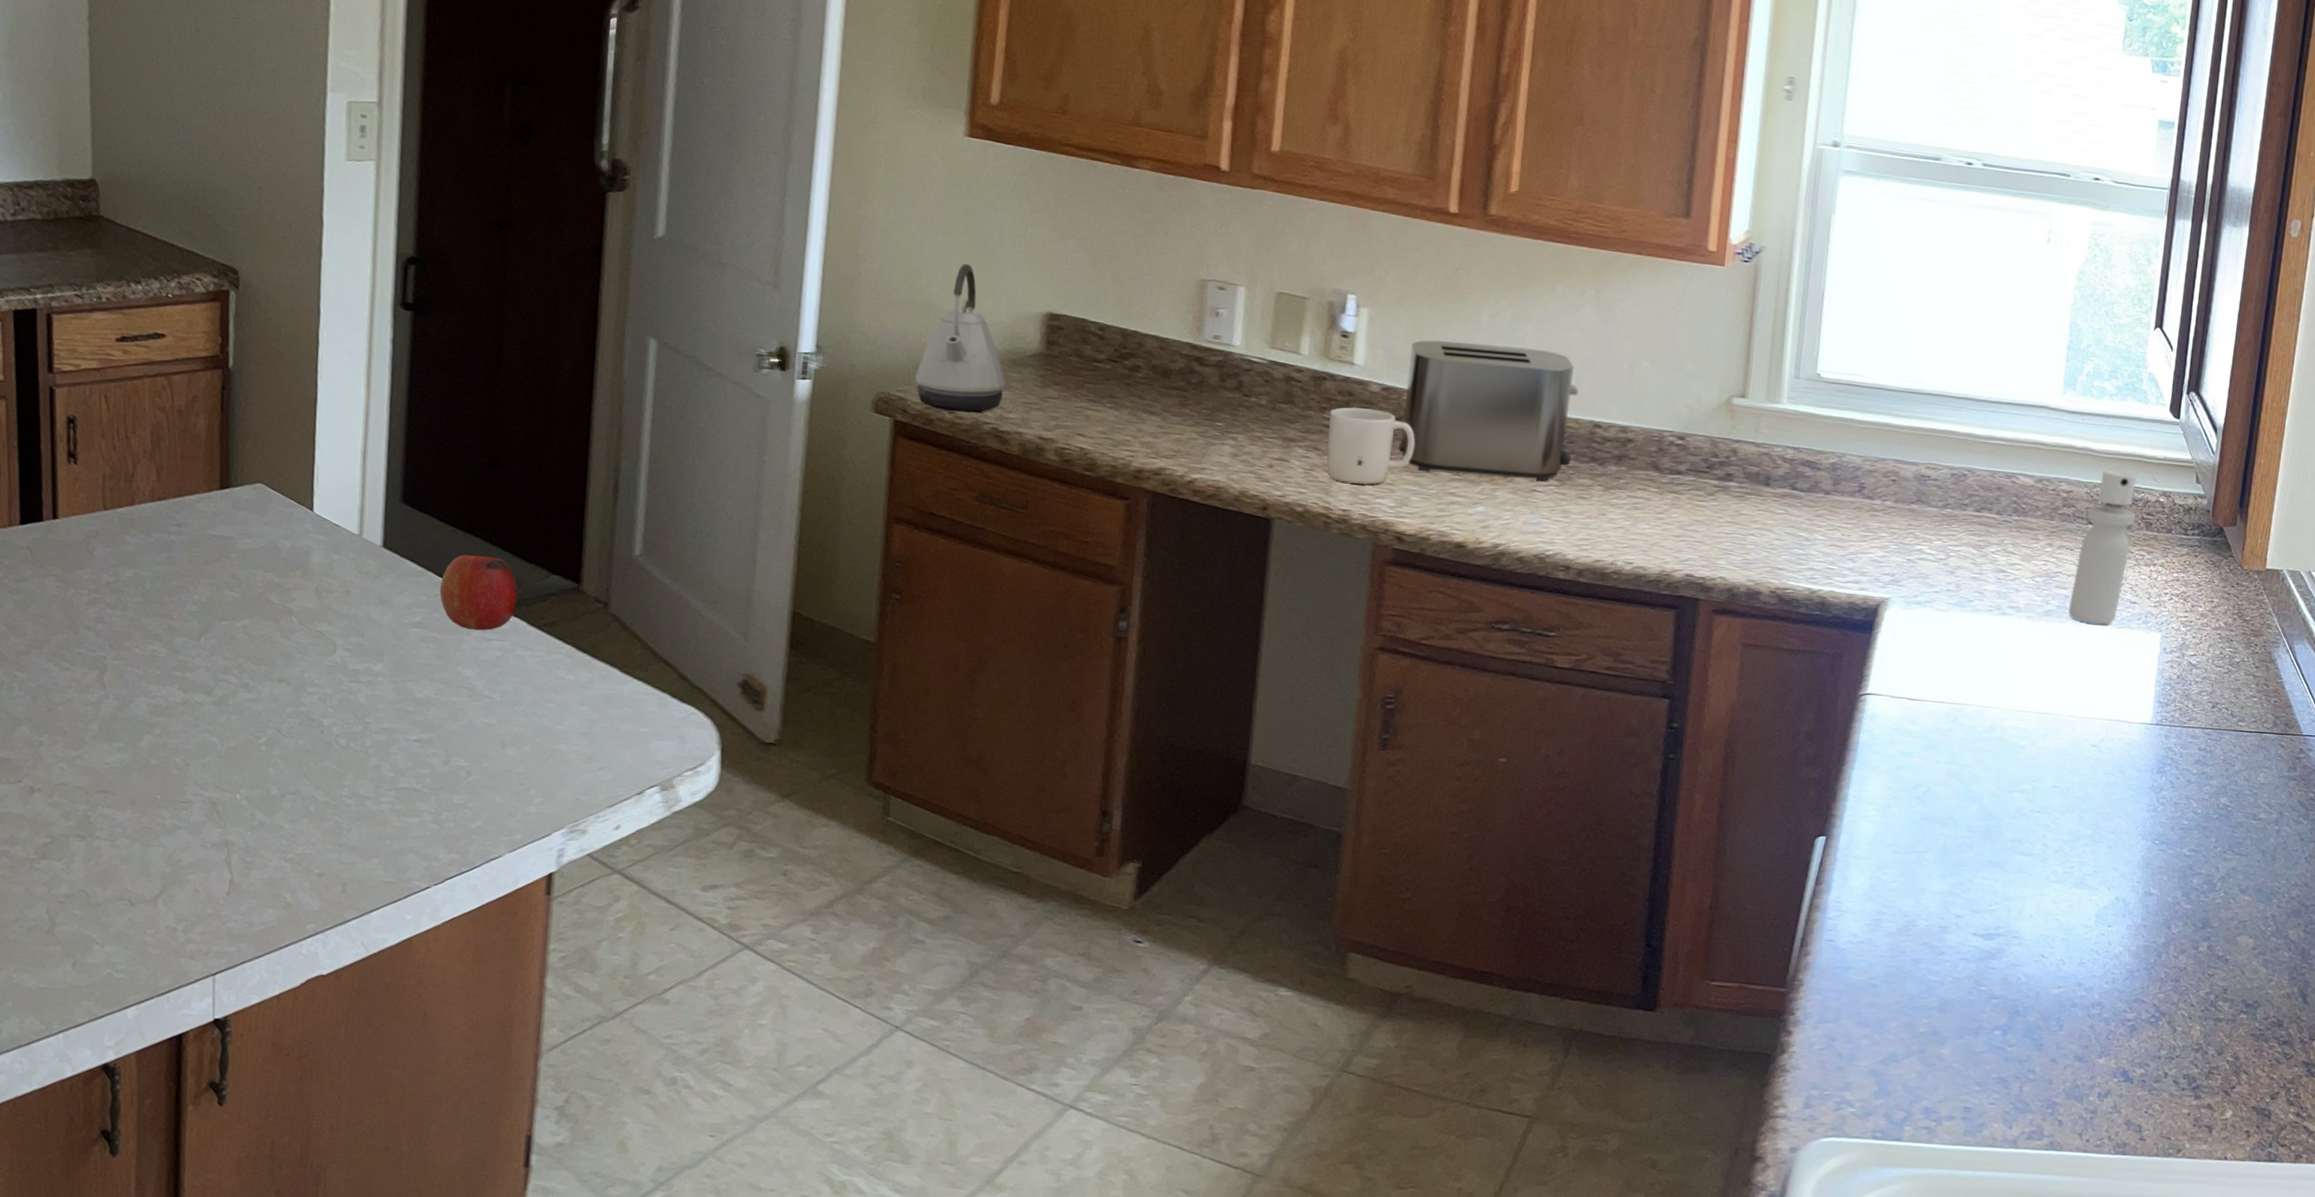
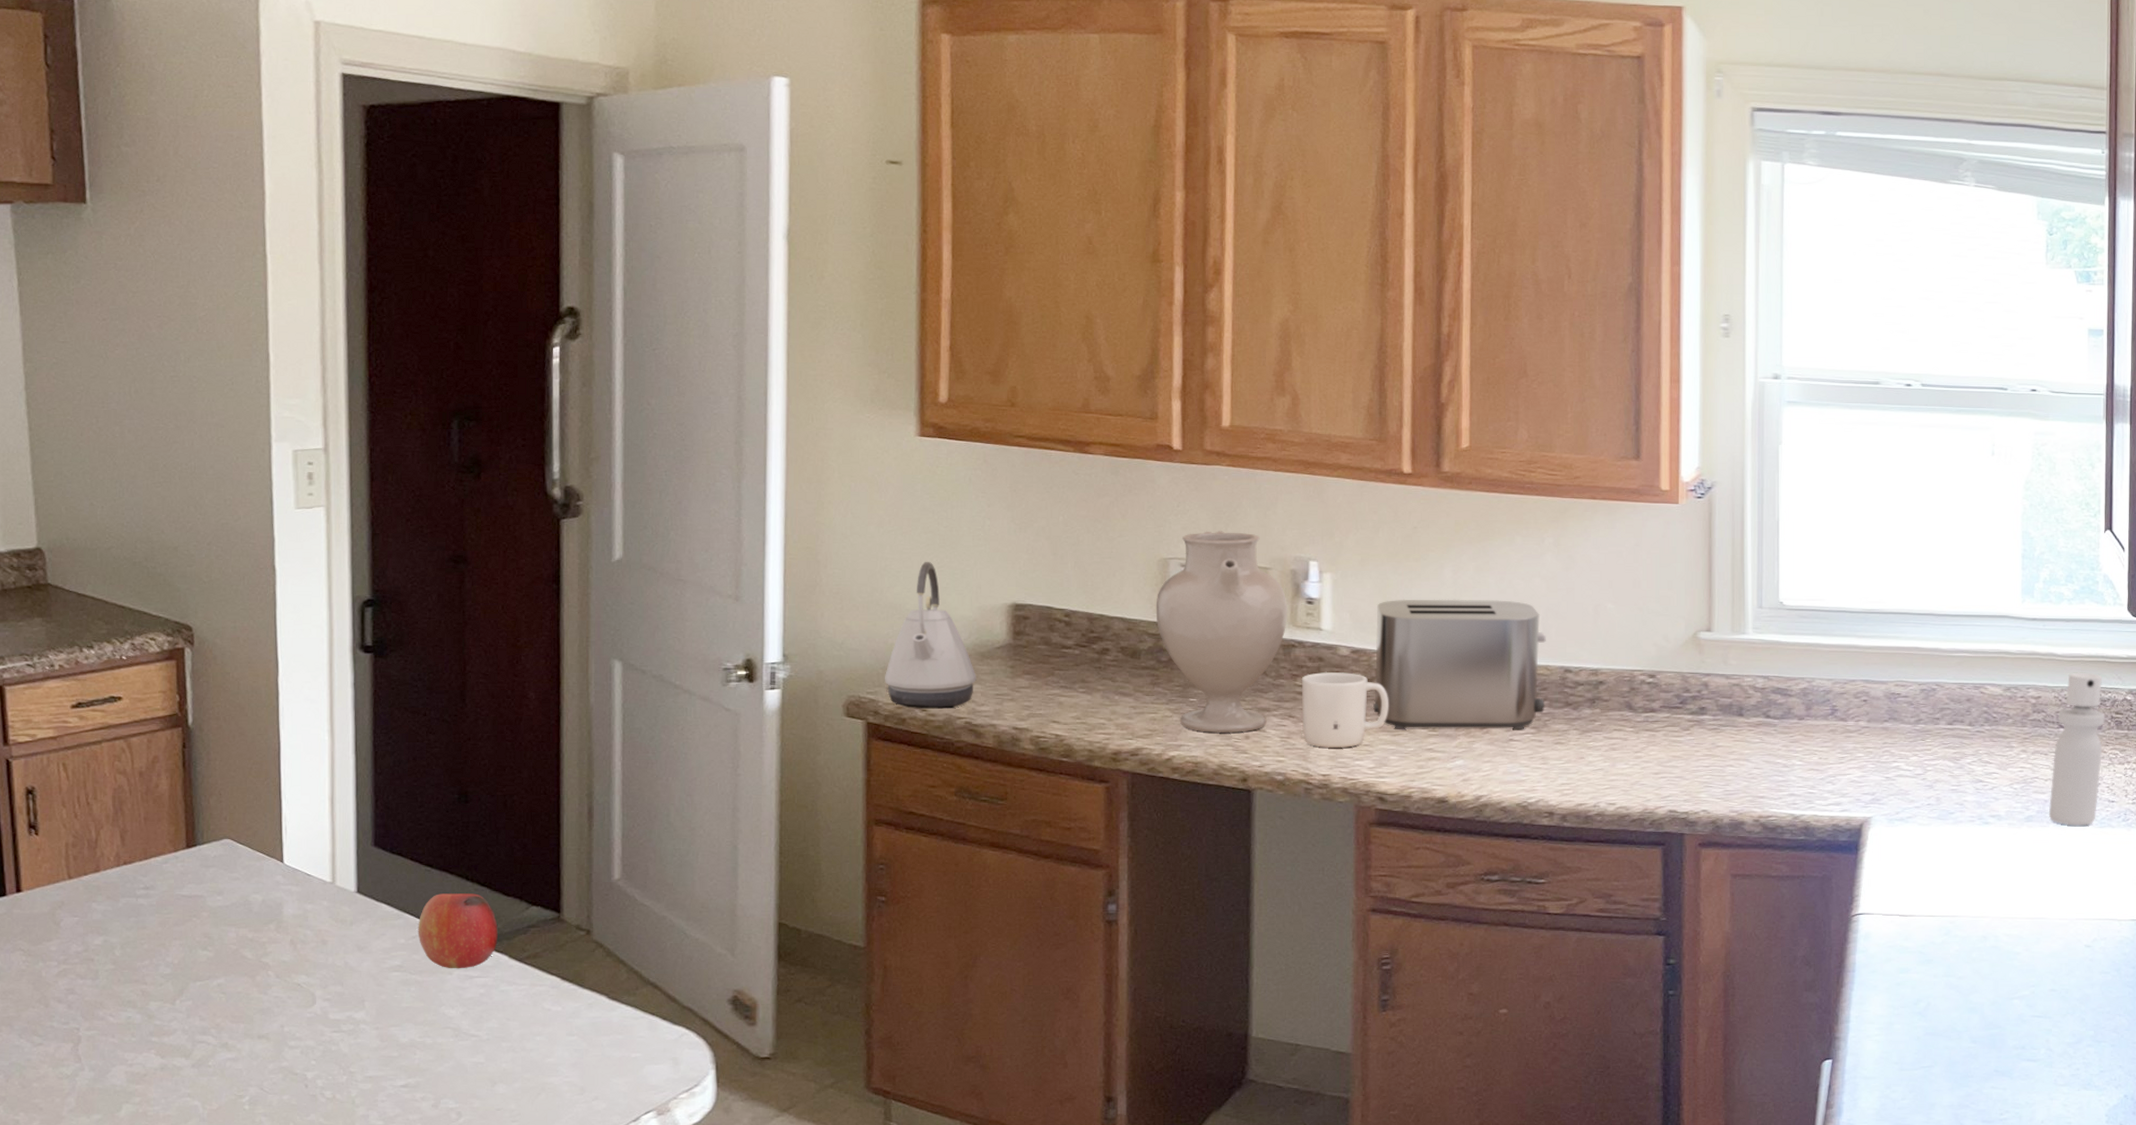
ceramic jug: none [1190,256,1322,461] -> present [1156,531,1288,733]

